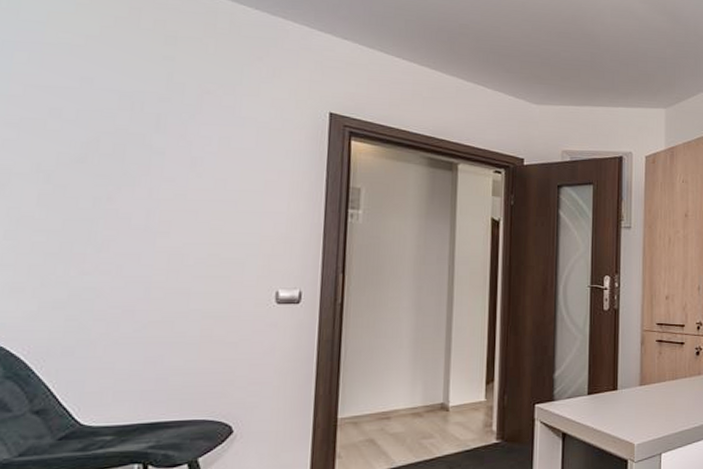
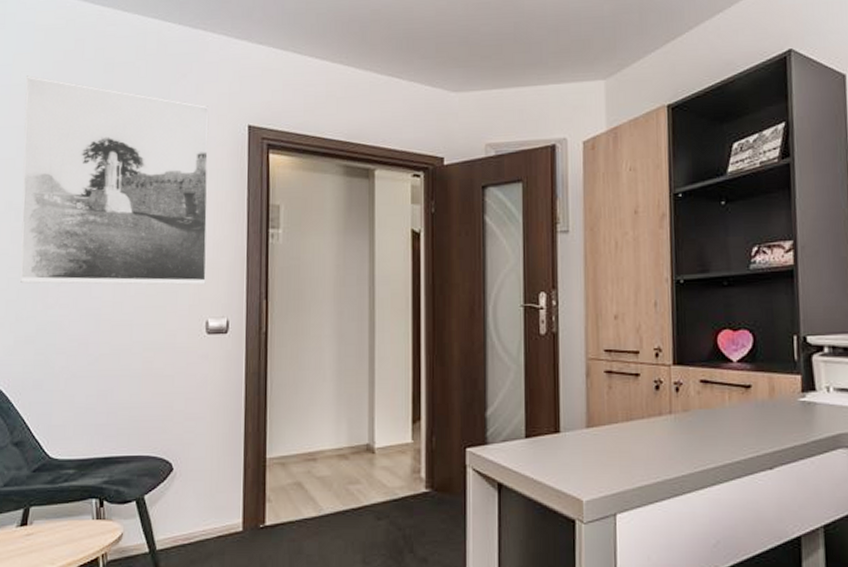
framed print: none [47,36,287,258] -> present [19,75,209,285]

